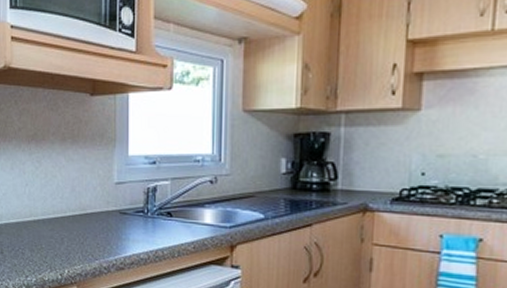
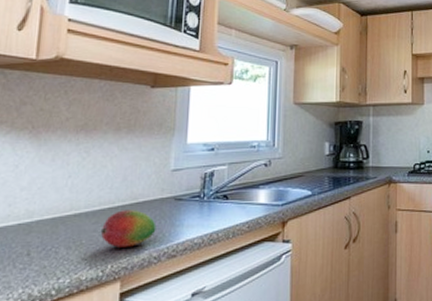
fruit: none [56,220,104,255] -> present [100,210,157,247]

